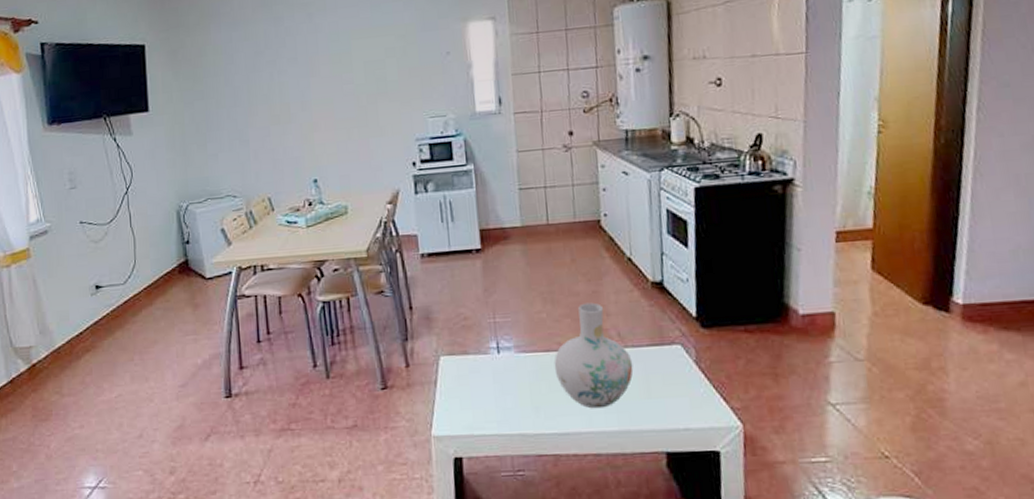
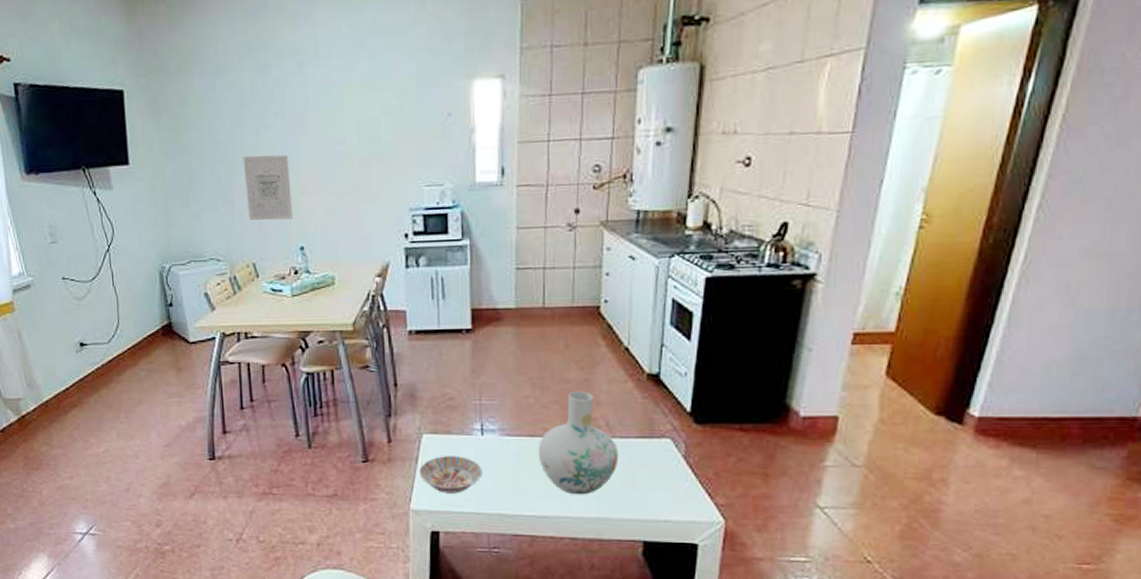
wall art: none [257,95,306,157] -> present [243,155,293,221]
bowl: none [438,376,502,416] -> present [419,456,482,493]

